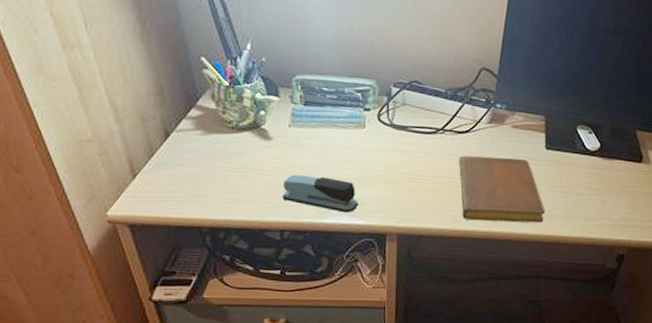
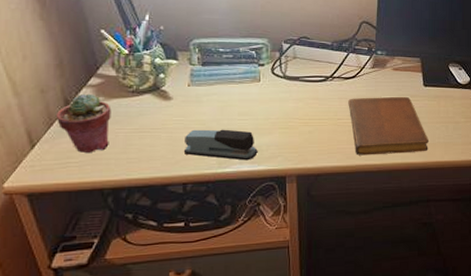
potted succulent: none [156,125,211,189] -> present [55,93,112,154]

